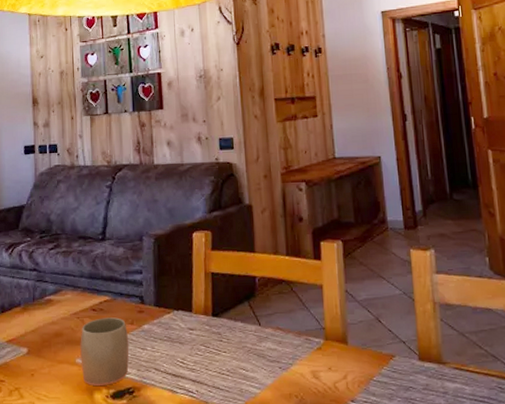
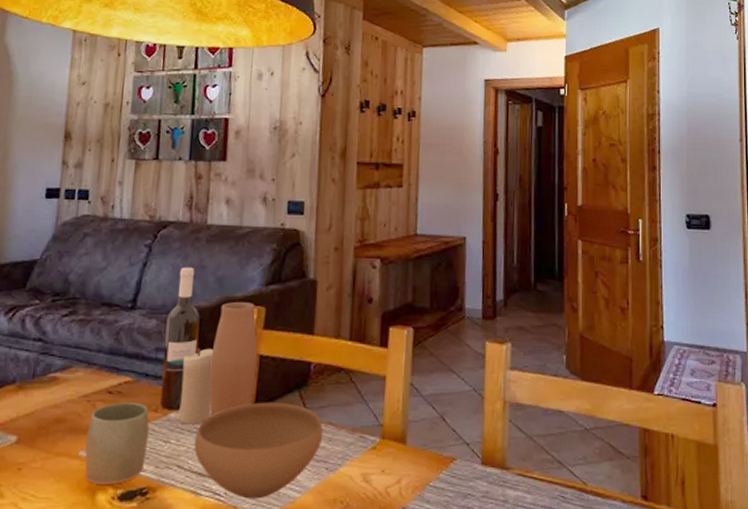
wine bottle: none [131,201,159,323] -> present [159,266,200,411]
candle: none [149,269,177,334] -> present [175,348,213,425]
bowl: none [166,312,274,395] -> present [194,402,324,499]
vase: none [171,227,211,326] -> present [209,301,258,416]

